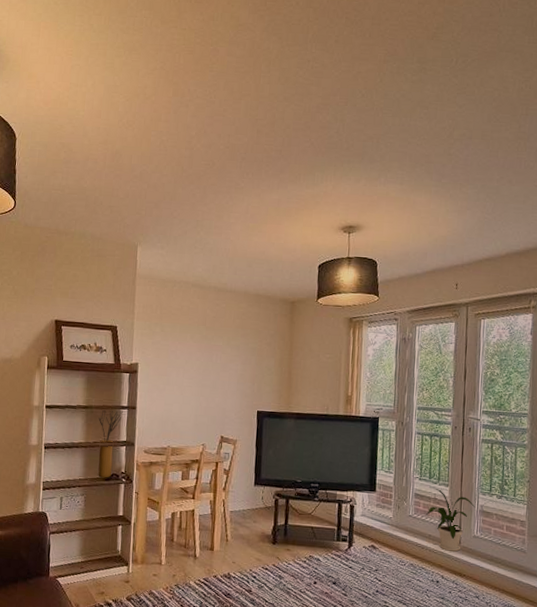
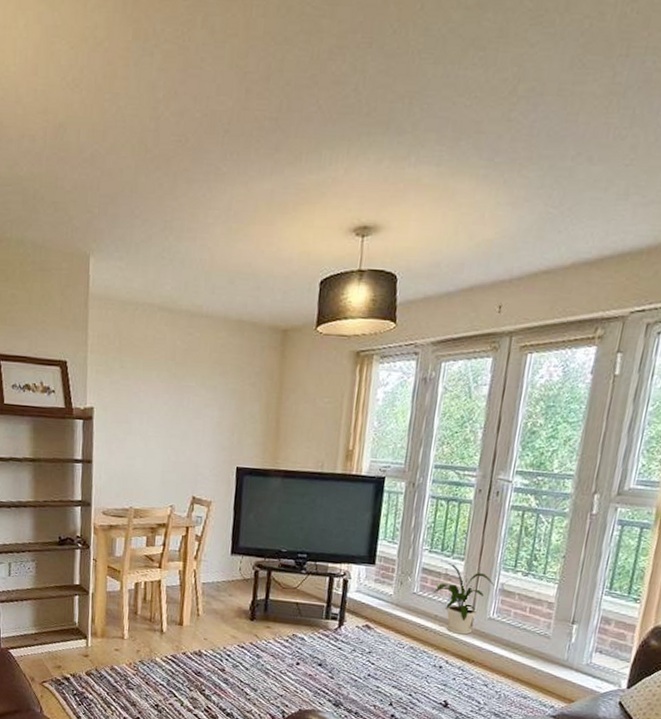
vase: present [98,410,123,478] -> none [48,464,77,543]

